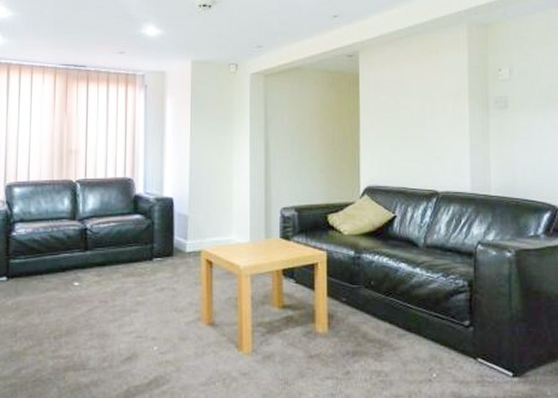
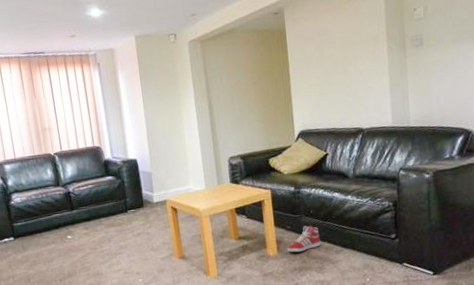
sneaker: none [340,300,380,332] -> present [287,225,321,253]

